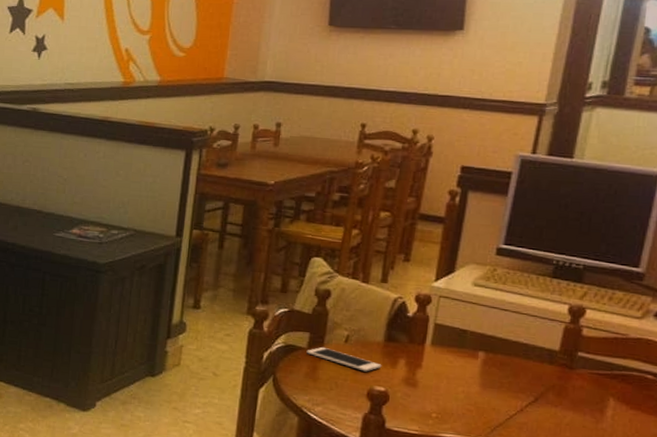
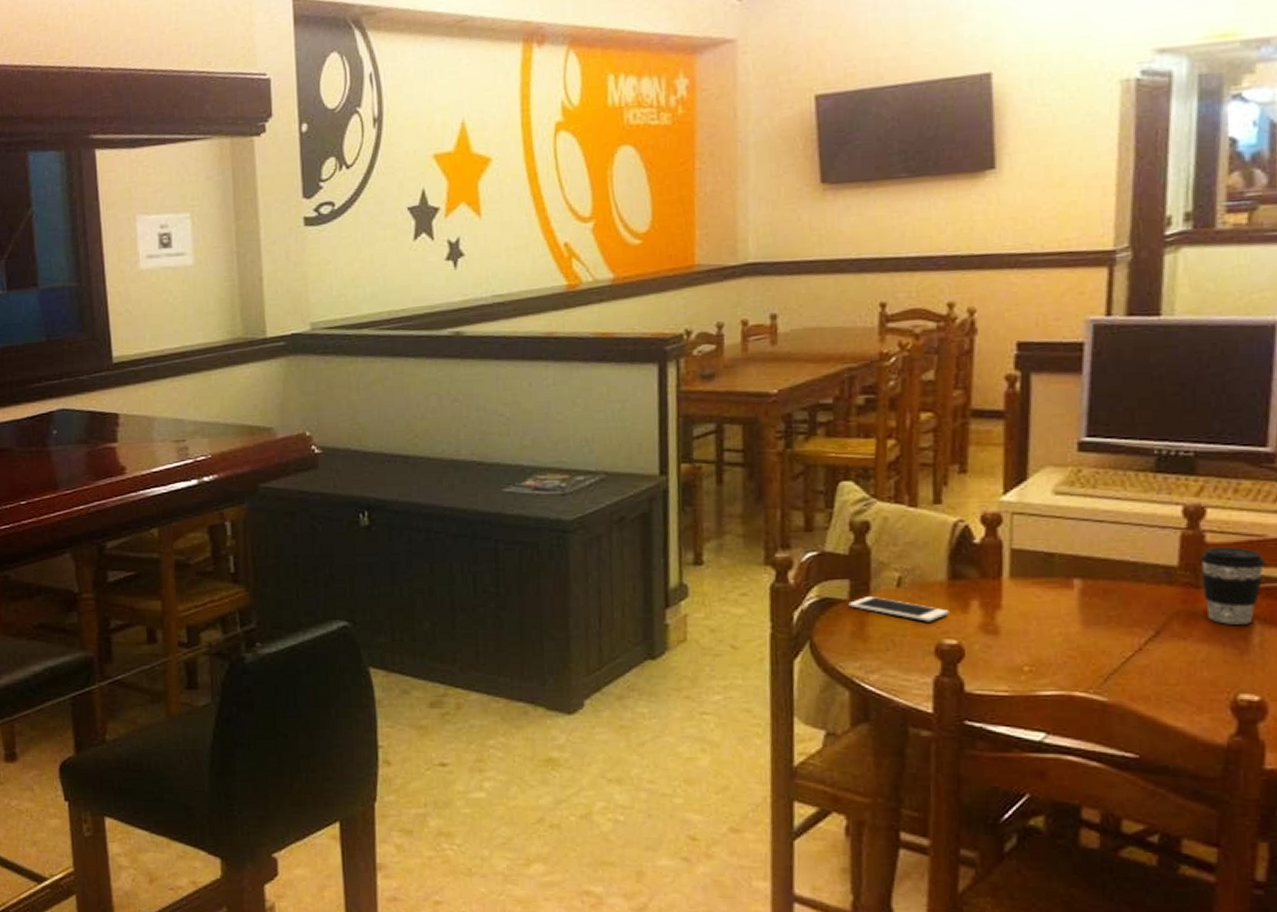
coffee cup: none [575,339,625,401] -> present [1200,547,1266,625]

